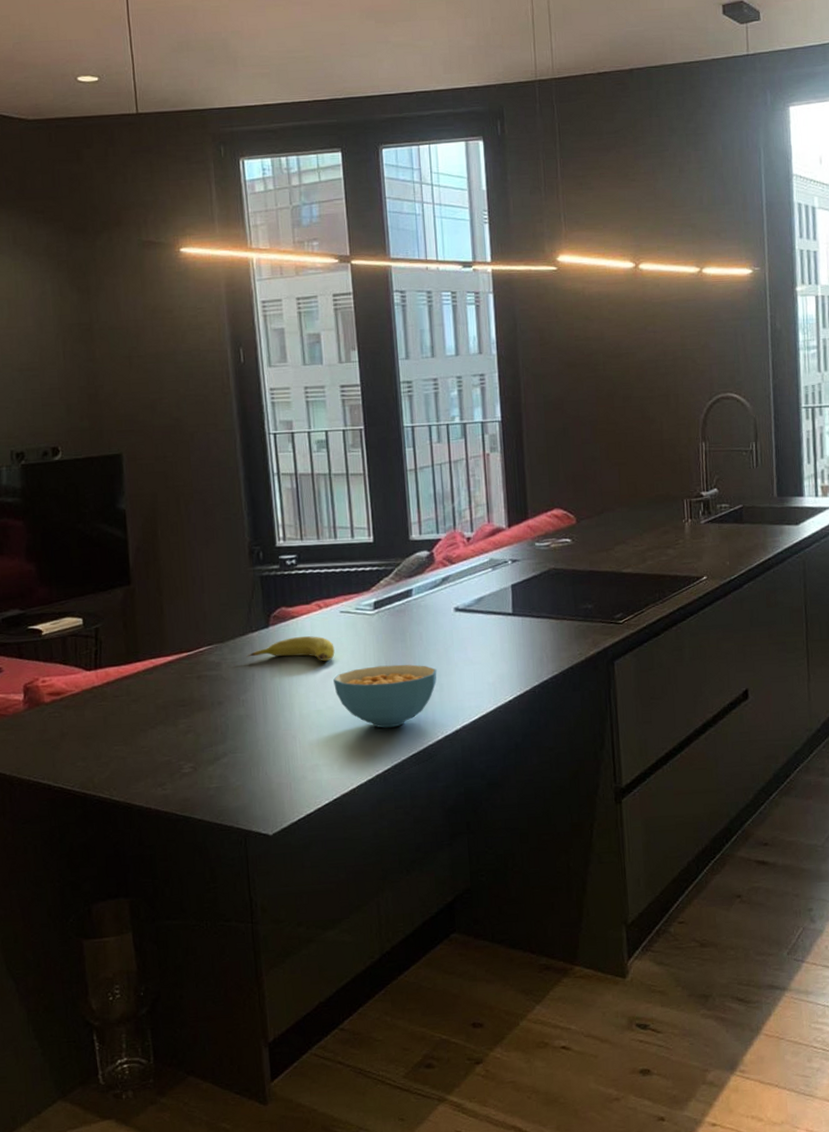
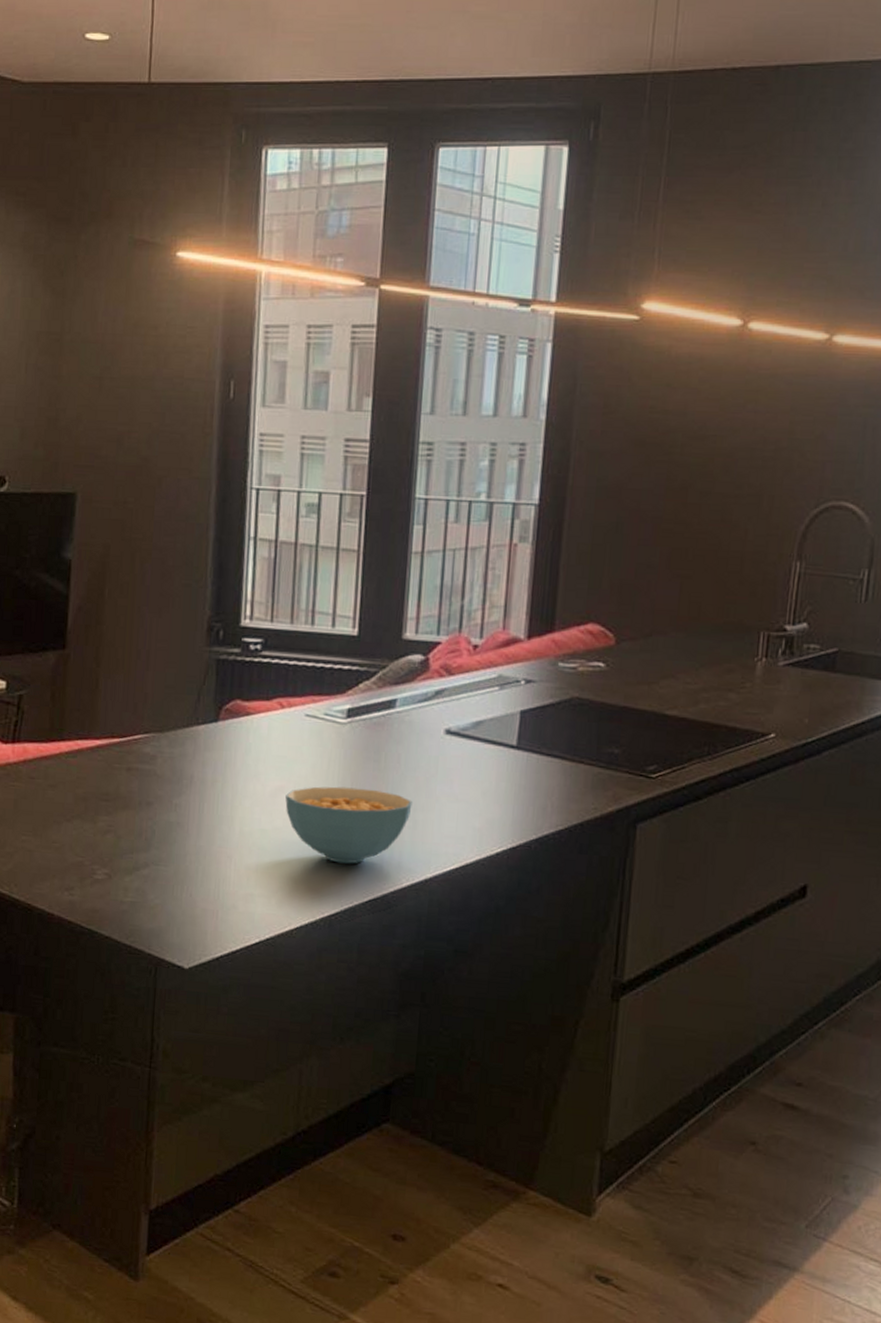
fruit: present [246,636,335,661] -> none [187,738,293,772]

